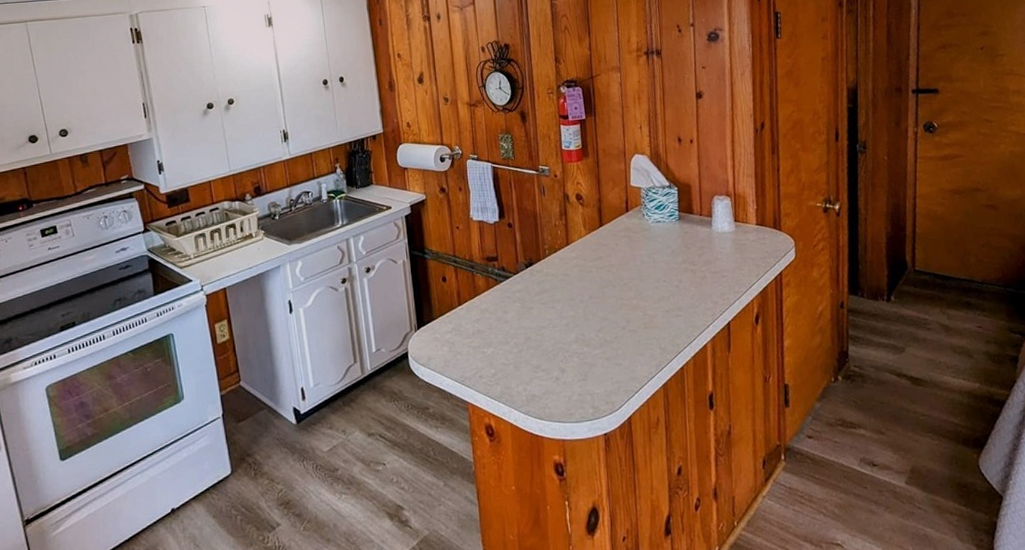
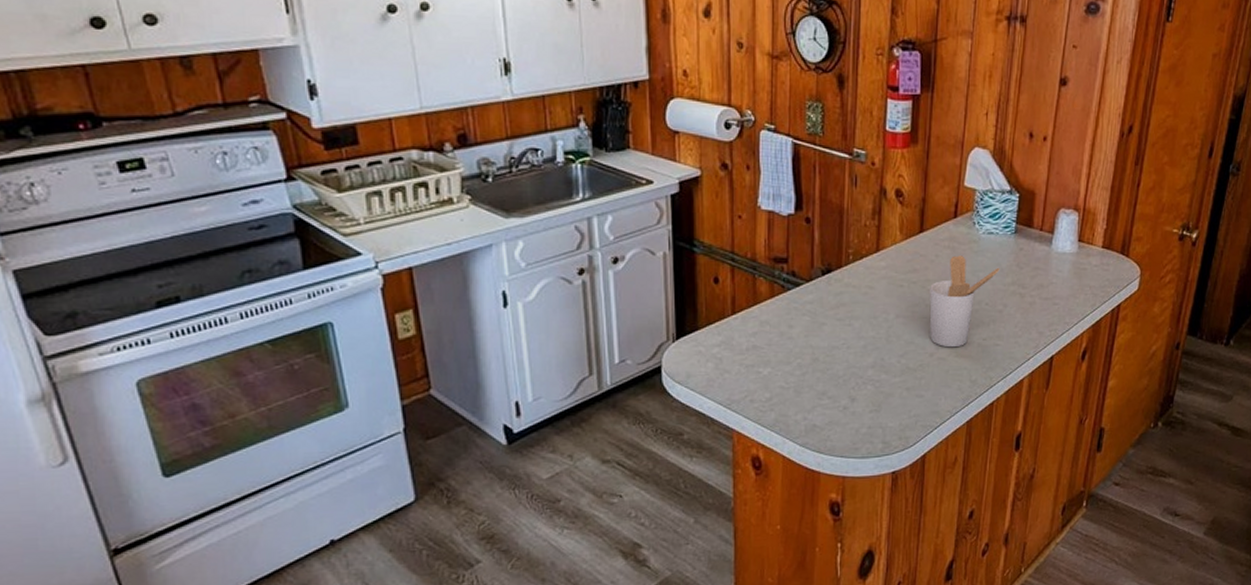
utensil holder: none [614,242,671,321] -> present [929,255,1000,348]

